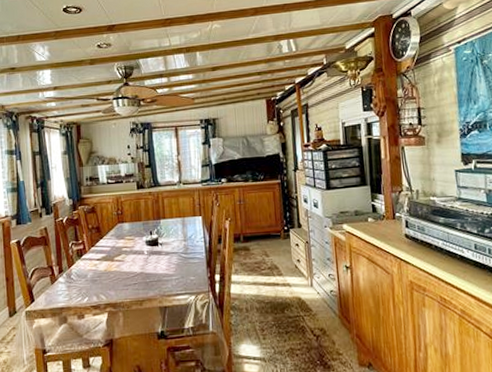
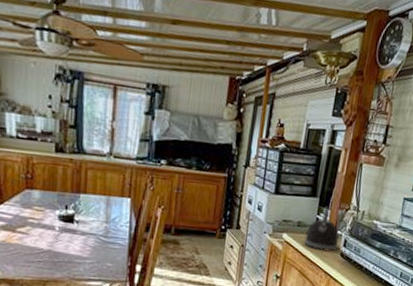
kettle: none [364,192,401,236] -> present [303,206,339,252]

